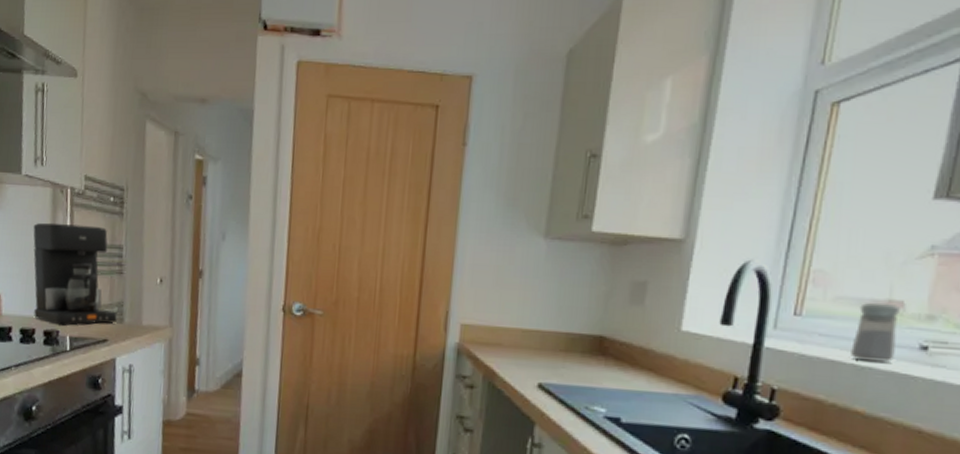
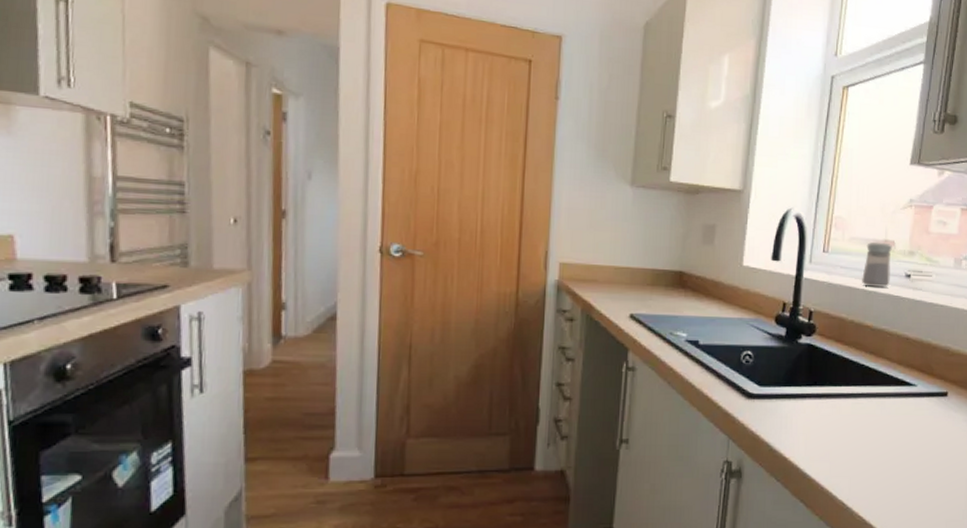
coffee maker: present [33,222,117,325] -> none [59,153,180,271]

